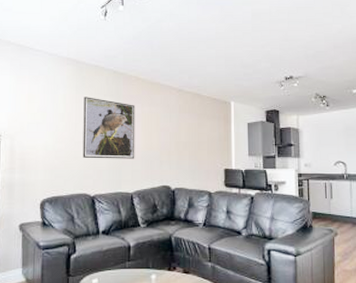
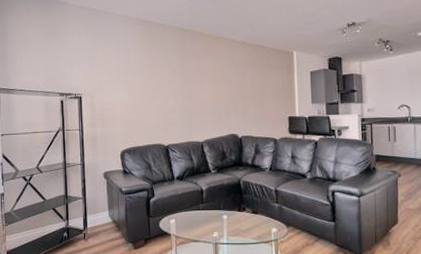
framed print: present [82,97,135,159] -> none [153,54,204,112]

